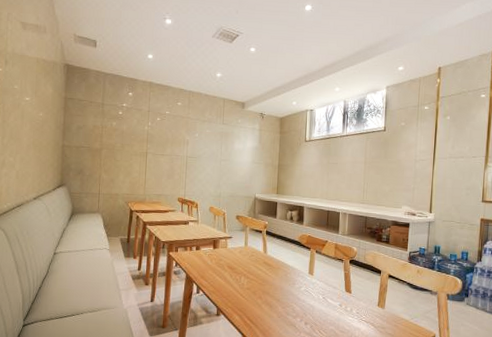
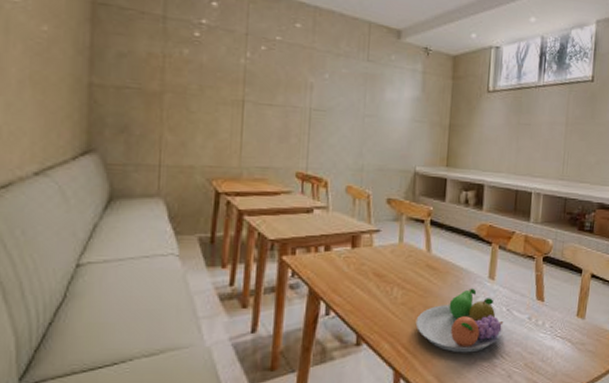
fruit bowl: none [257,280,321,328] -> present [415,288,504,353]

